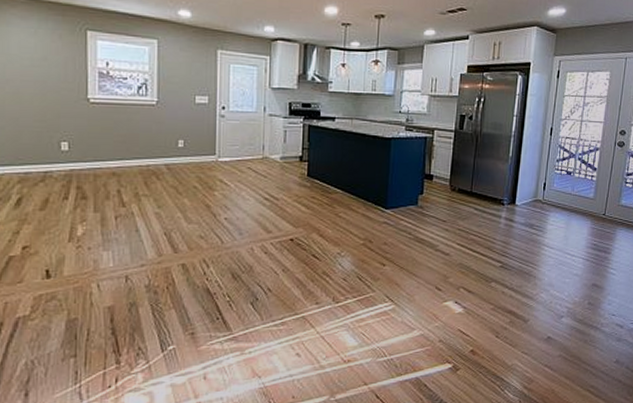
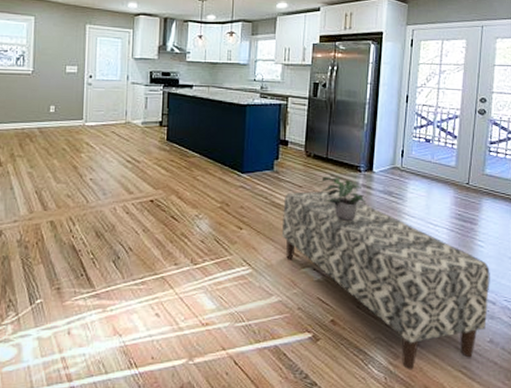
bench: none [424,224,620,393] -> present [281,190,490,370]
potted plant: none [463,211,508,255] -> present [320,177,367,222]

